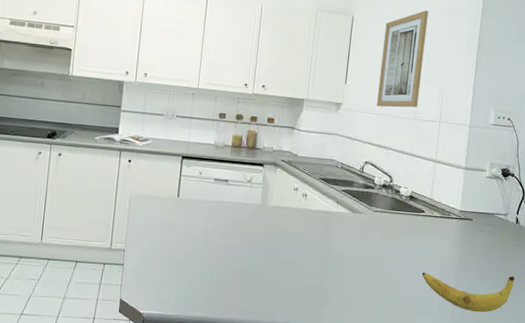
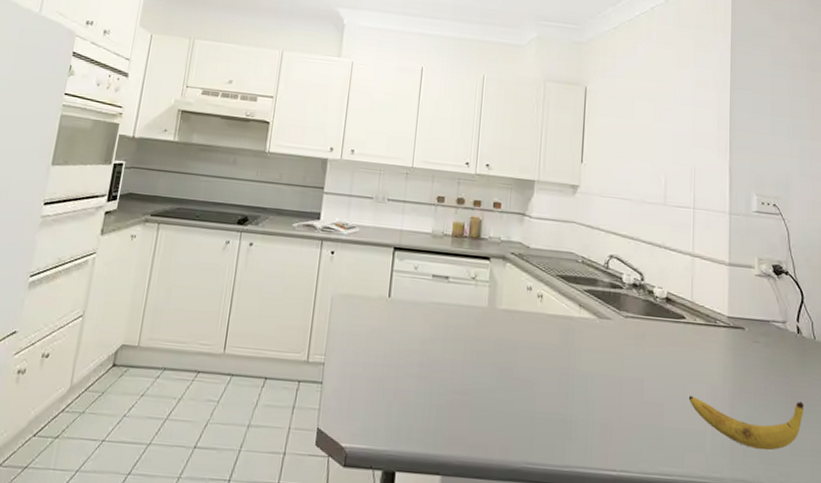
wall art: present [377,10,429,108] -> none [619,81,671,192]

